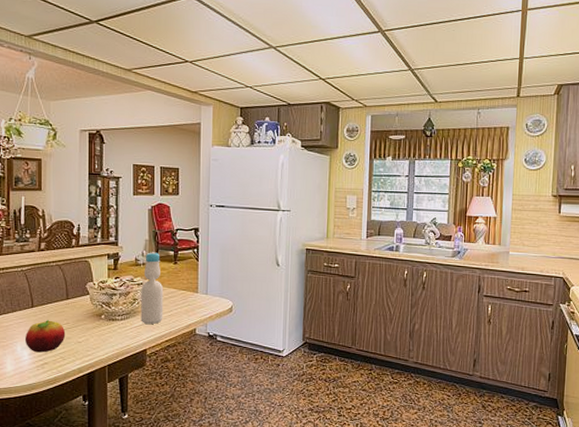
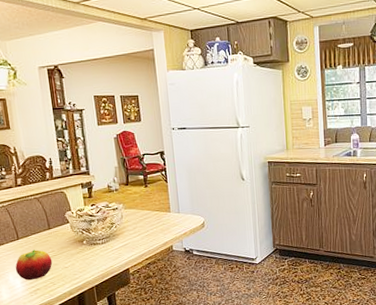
bottle: present [140,251,164,324] -> none [116,177,141,245]

